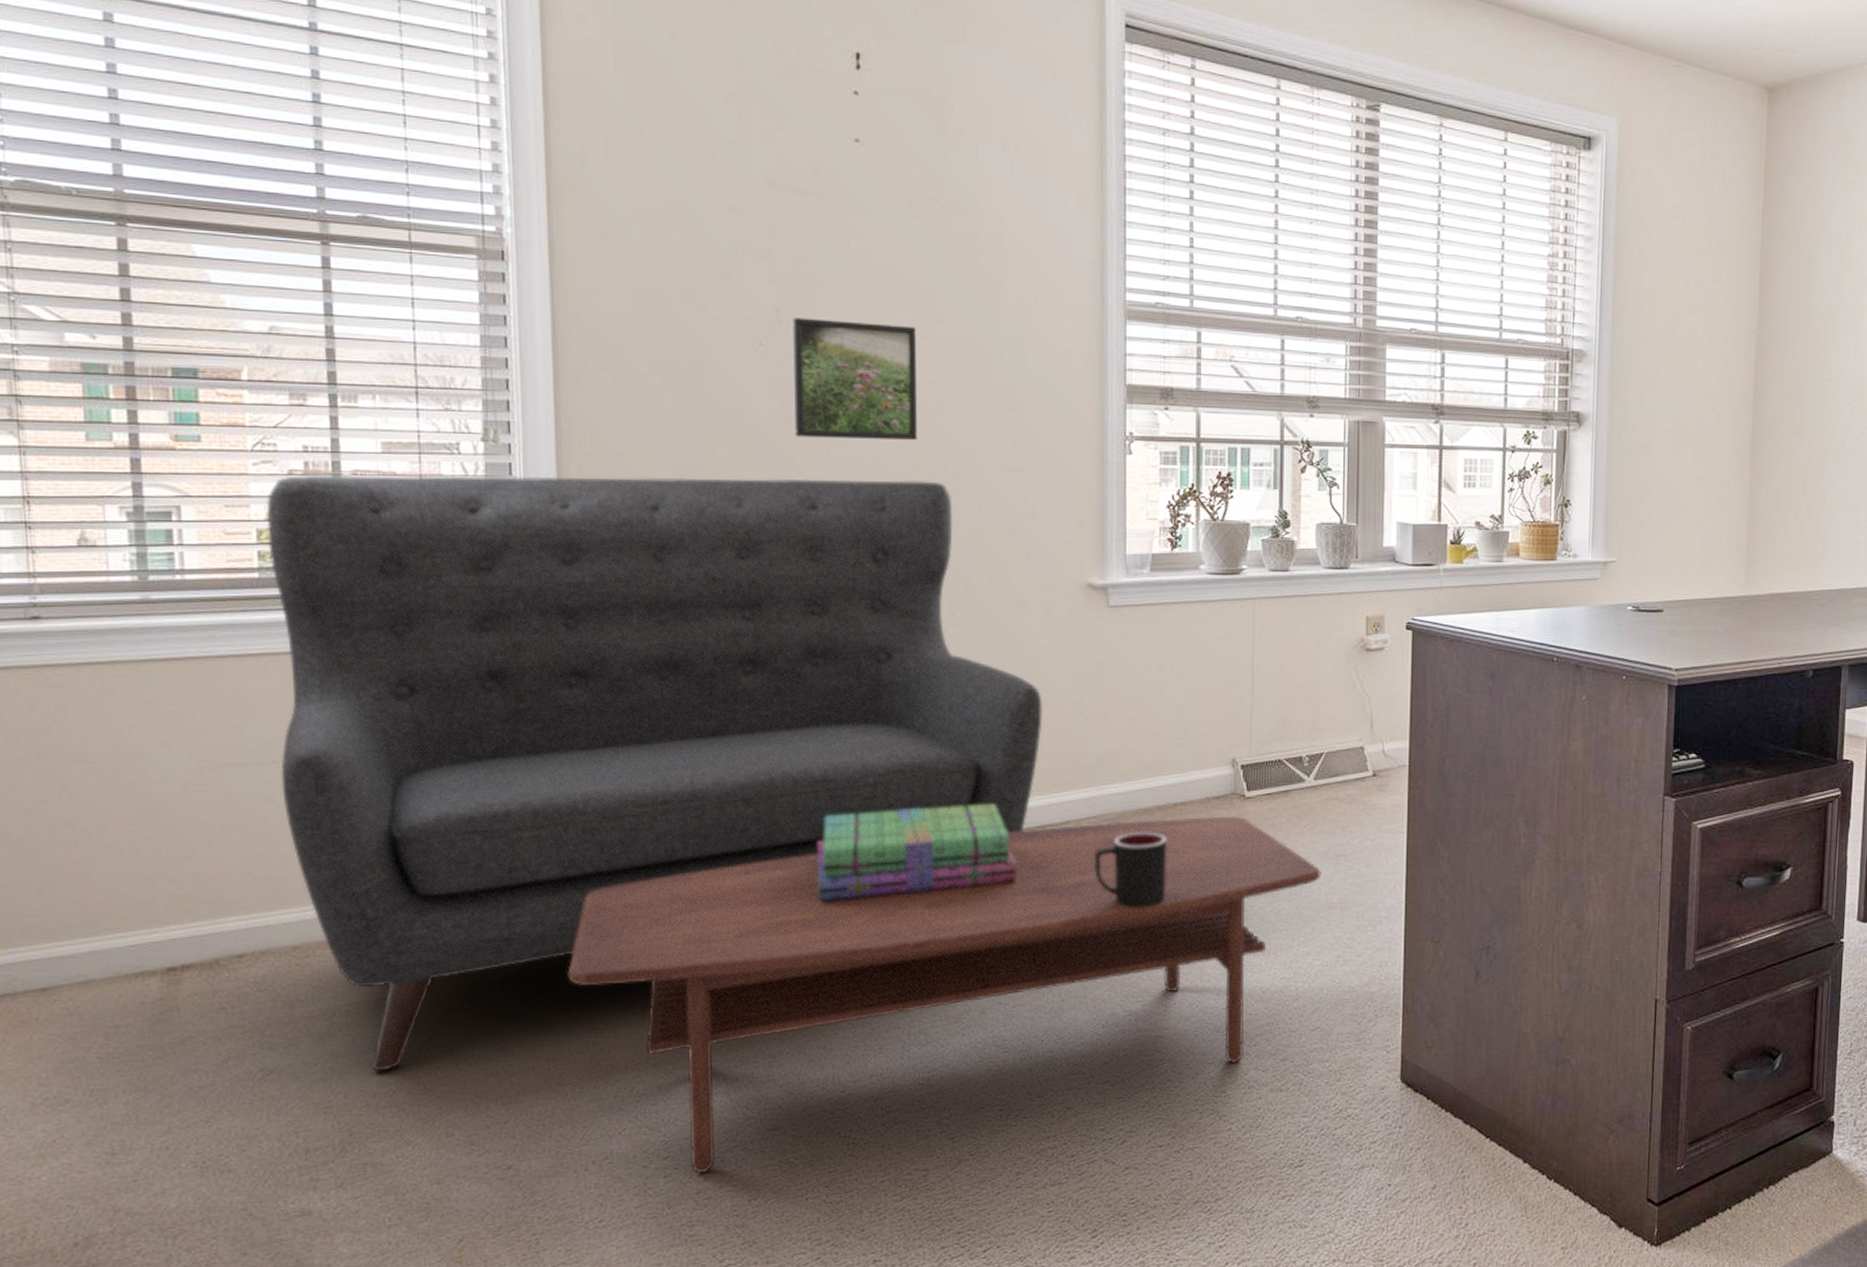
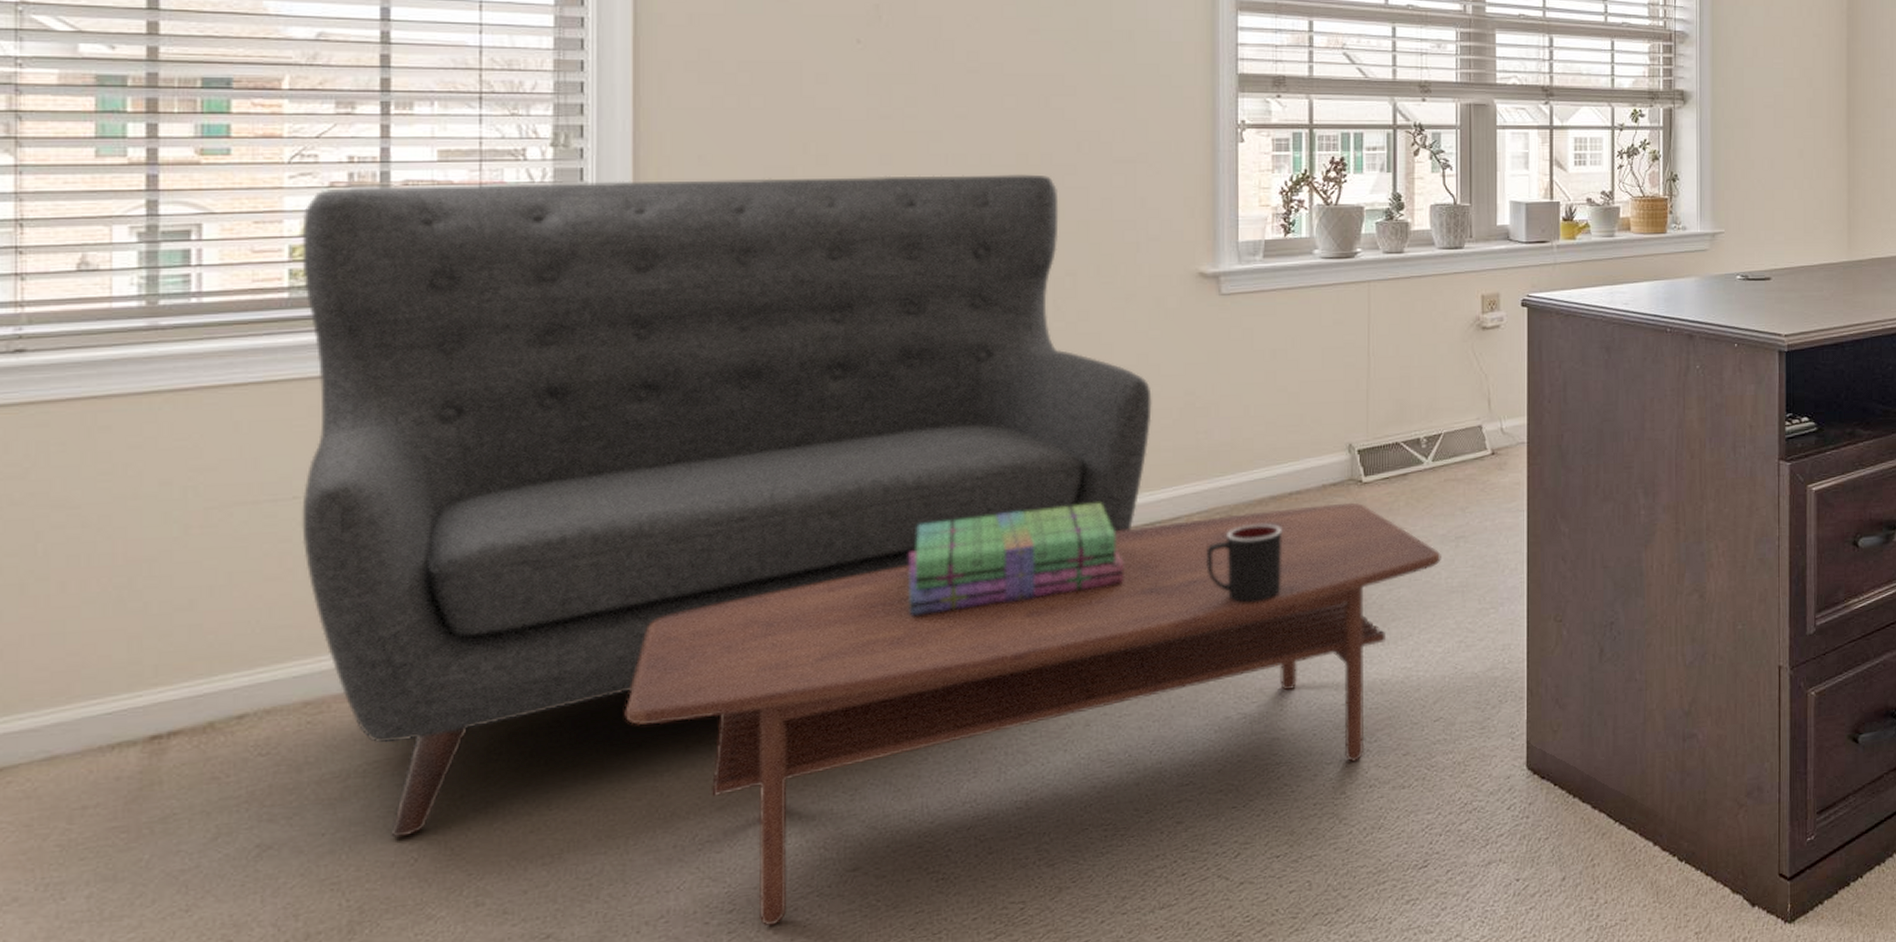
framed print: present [793,318,917,440] -> none [893,14,1022,134]

